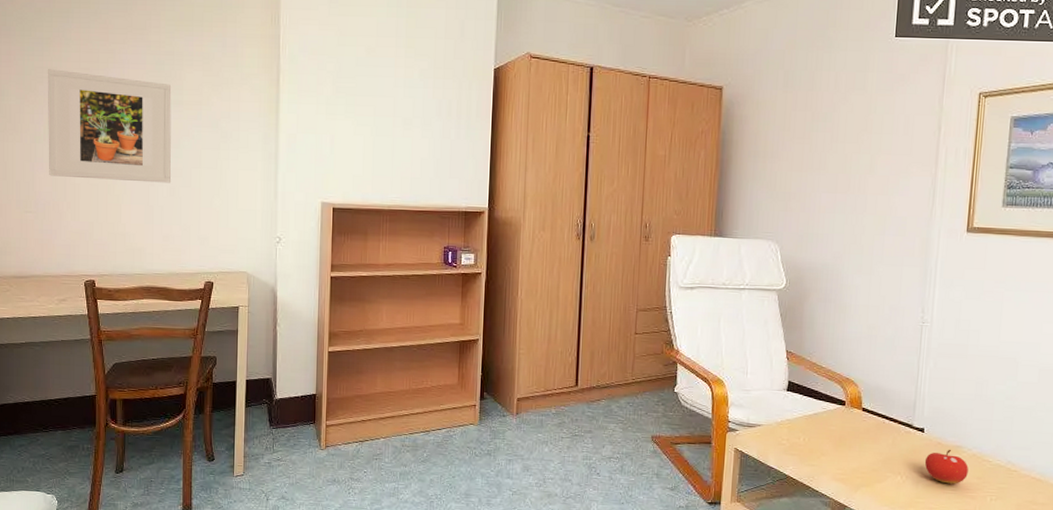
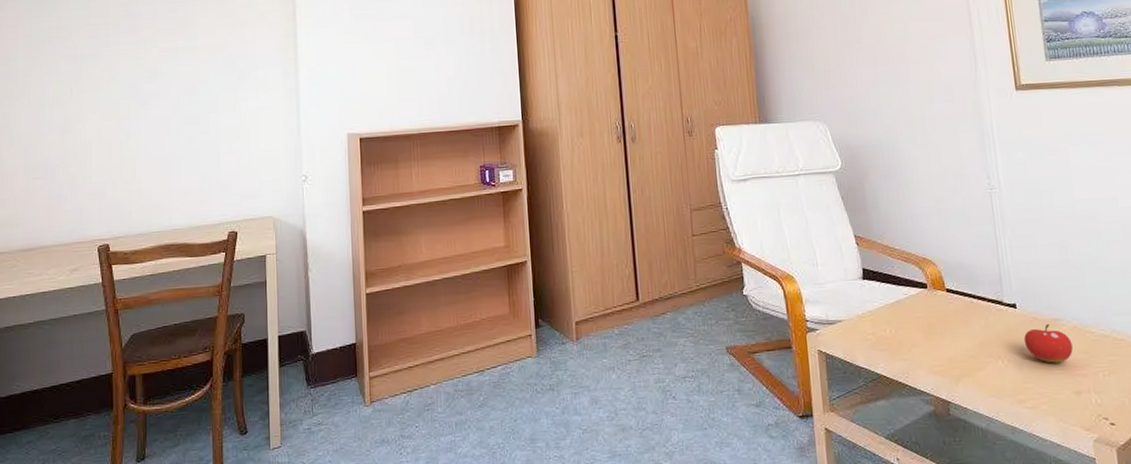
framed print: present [48,69,172,183] -> none [57,28,189,138]

